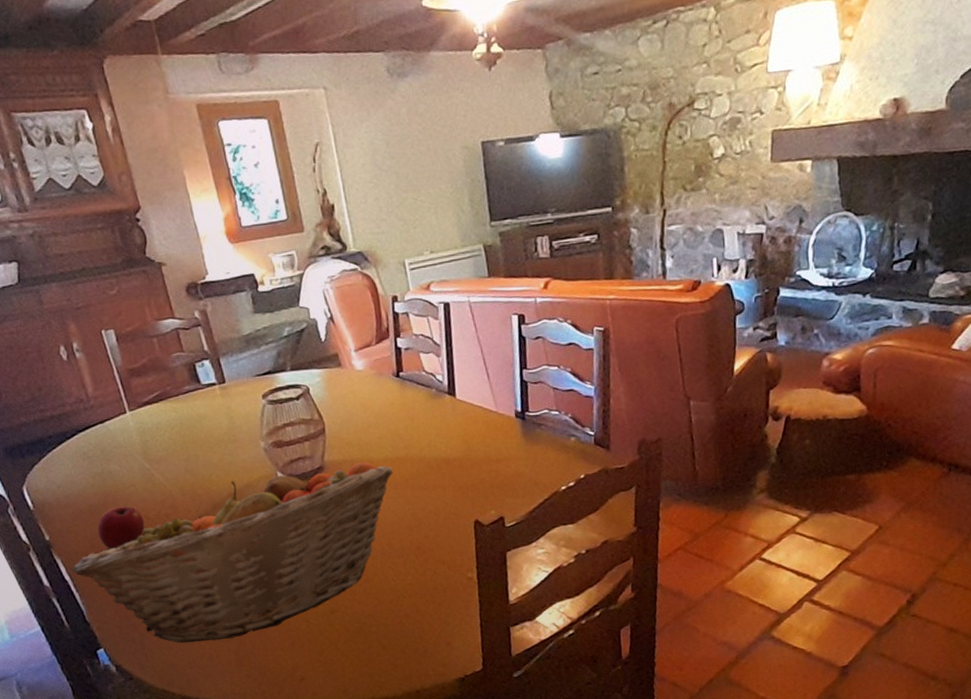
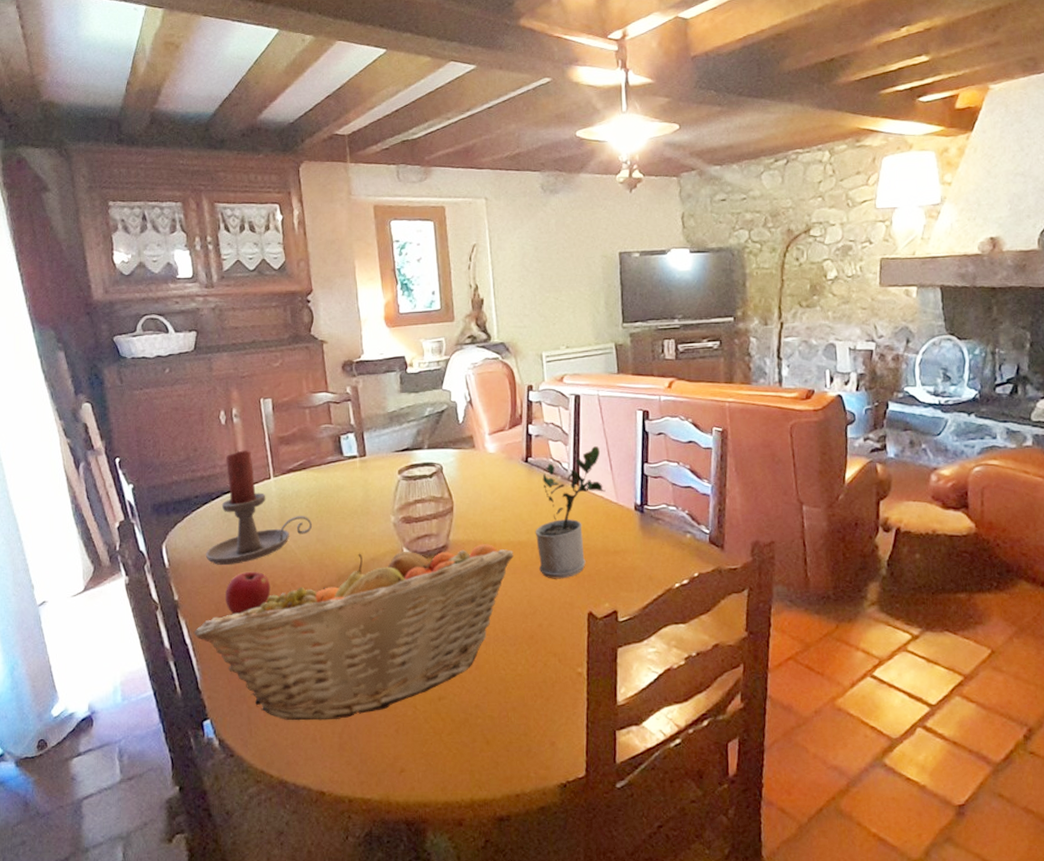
candle holder: none [69,385,178,503] -> present [205,450,312,565]
potted plant: none [413,355,484,492] -> present [535,446,606,579]

